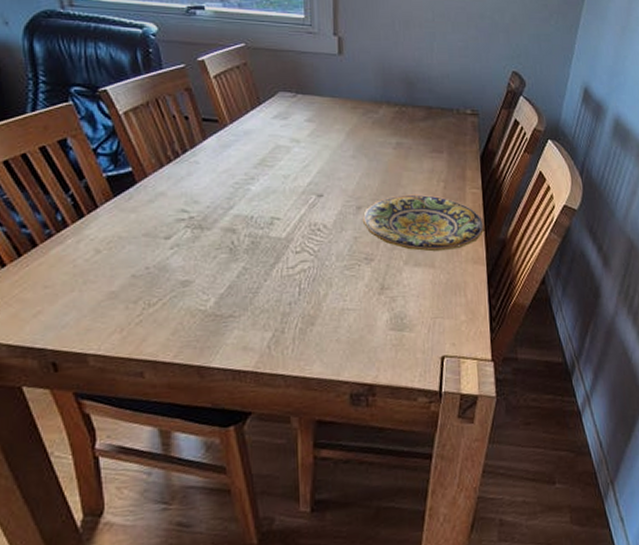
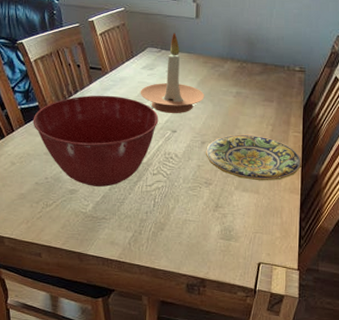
mixing bowl: none [125,154,299,274] -> present [33,95,159,187]
candle holder: none [271,72,357,174] -> present [140,33,205,114]

